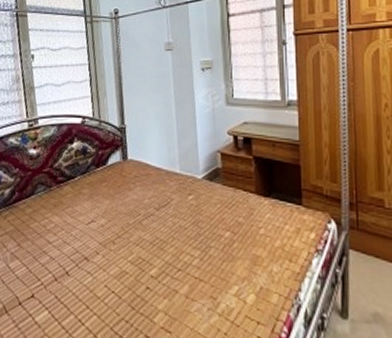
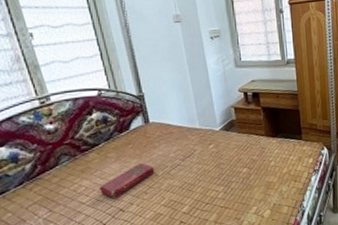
book: none [67,204,126,244] -> present [99,162,155,199]

